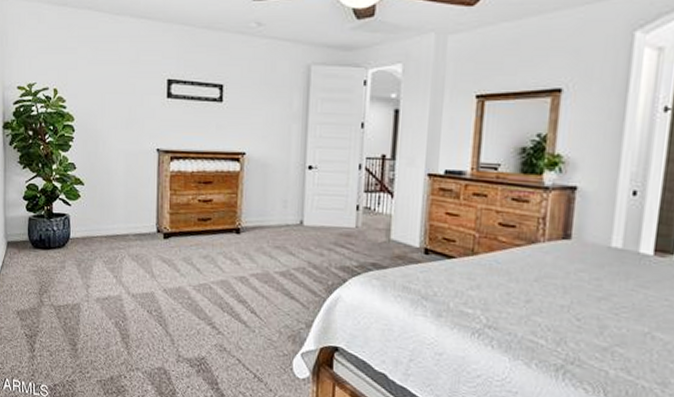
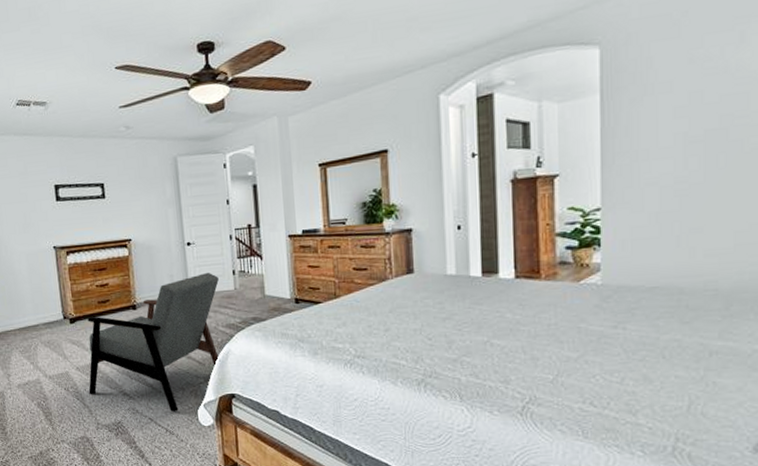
armchair: none [173,203,339,356] -> present [87,272,221,412]

